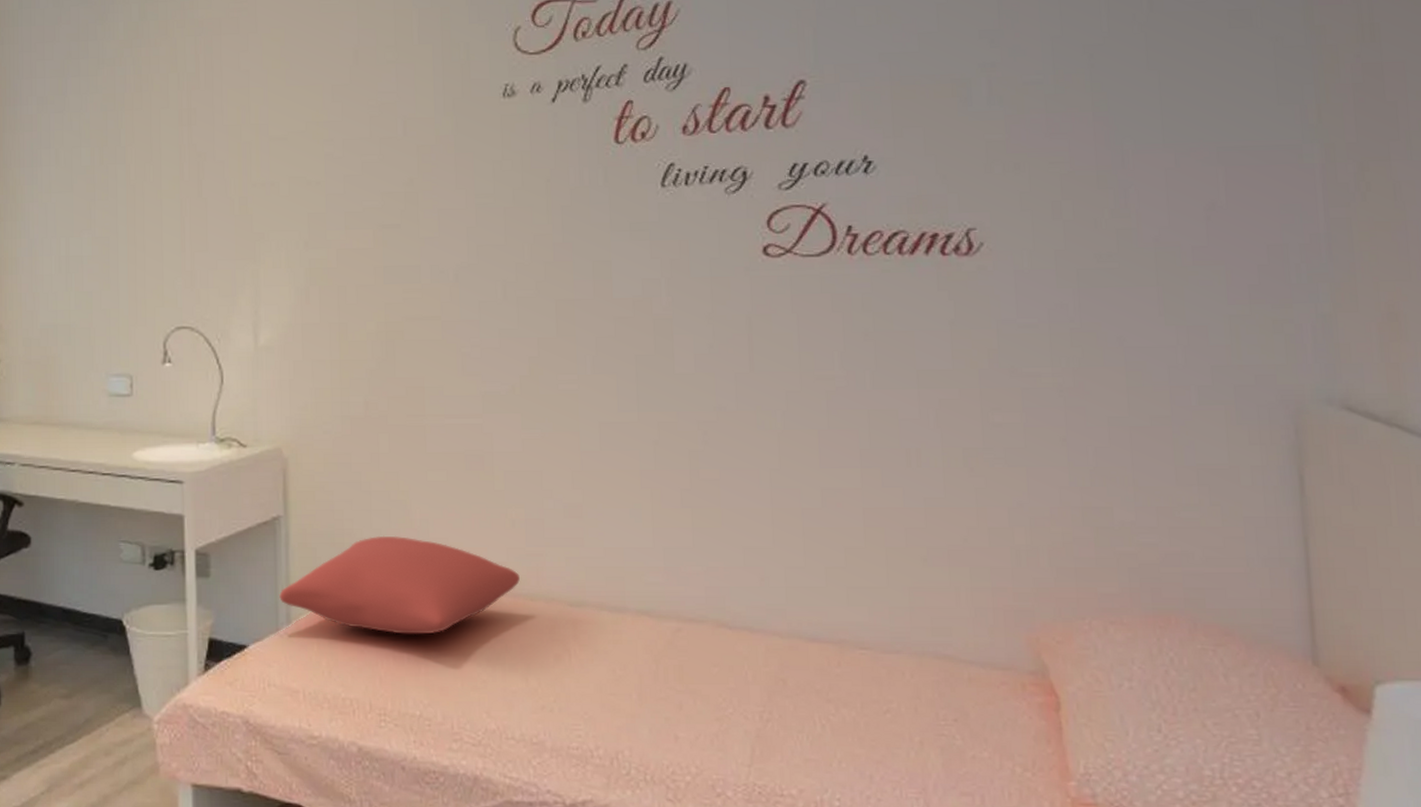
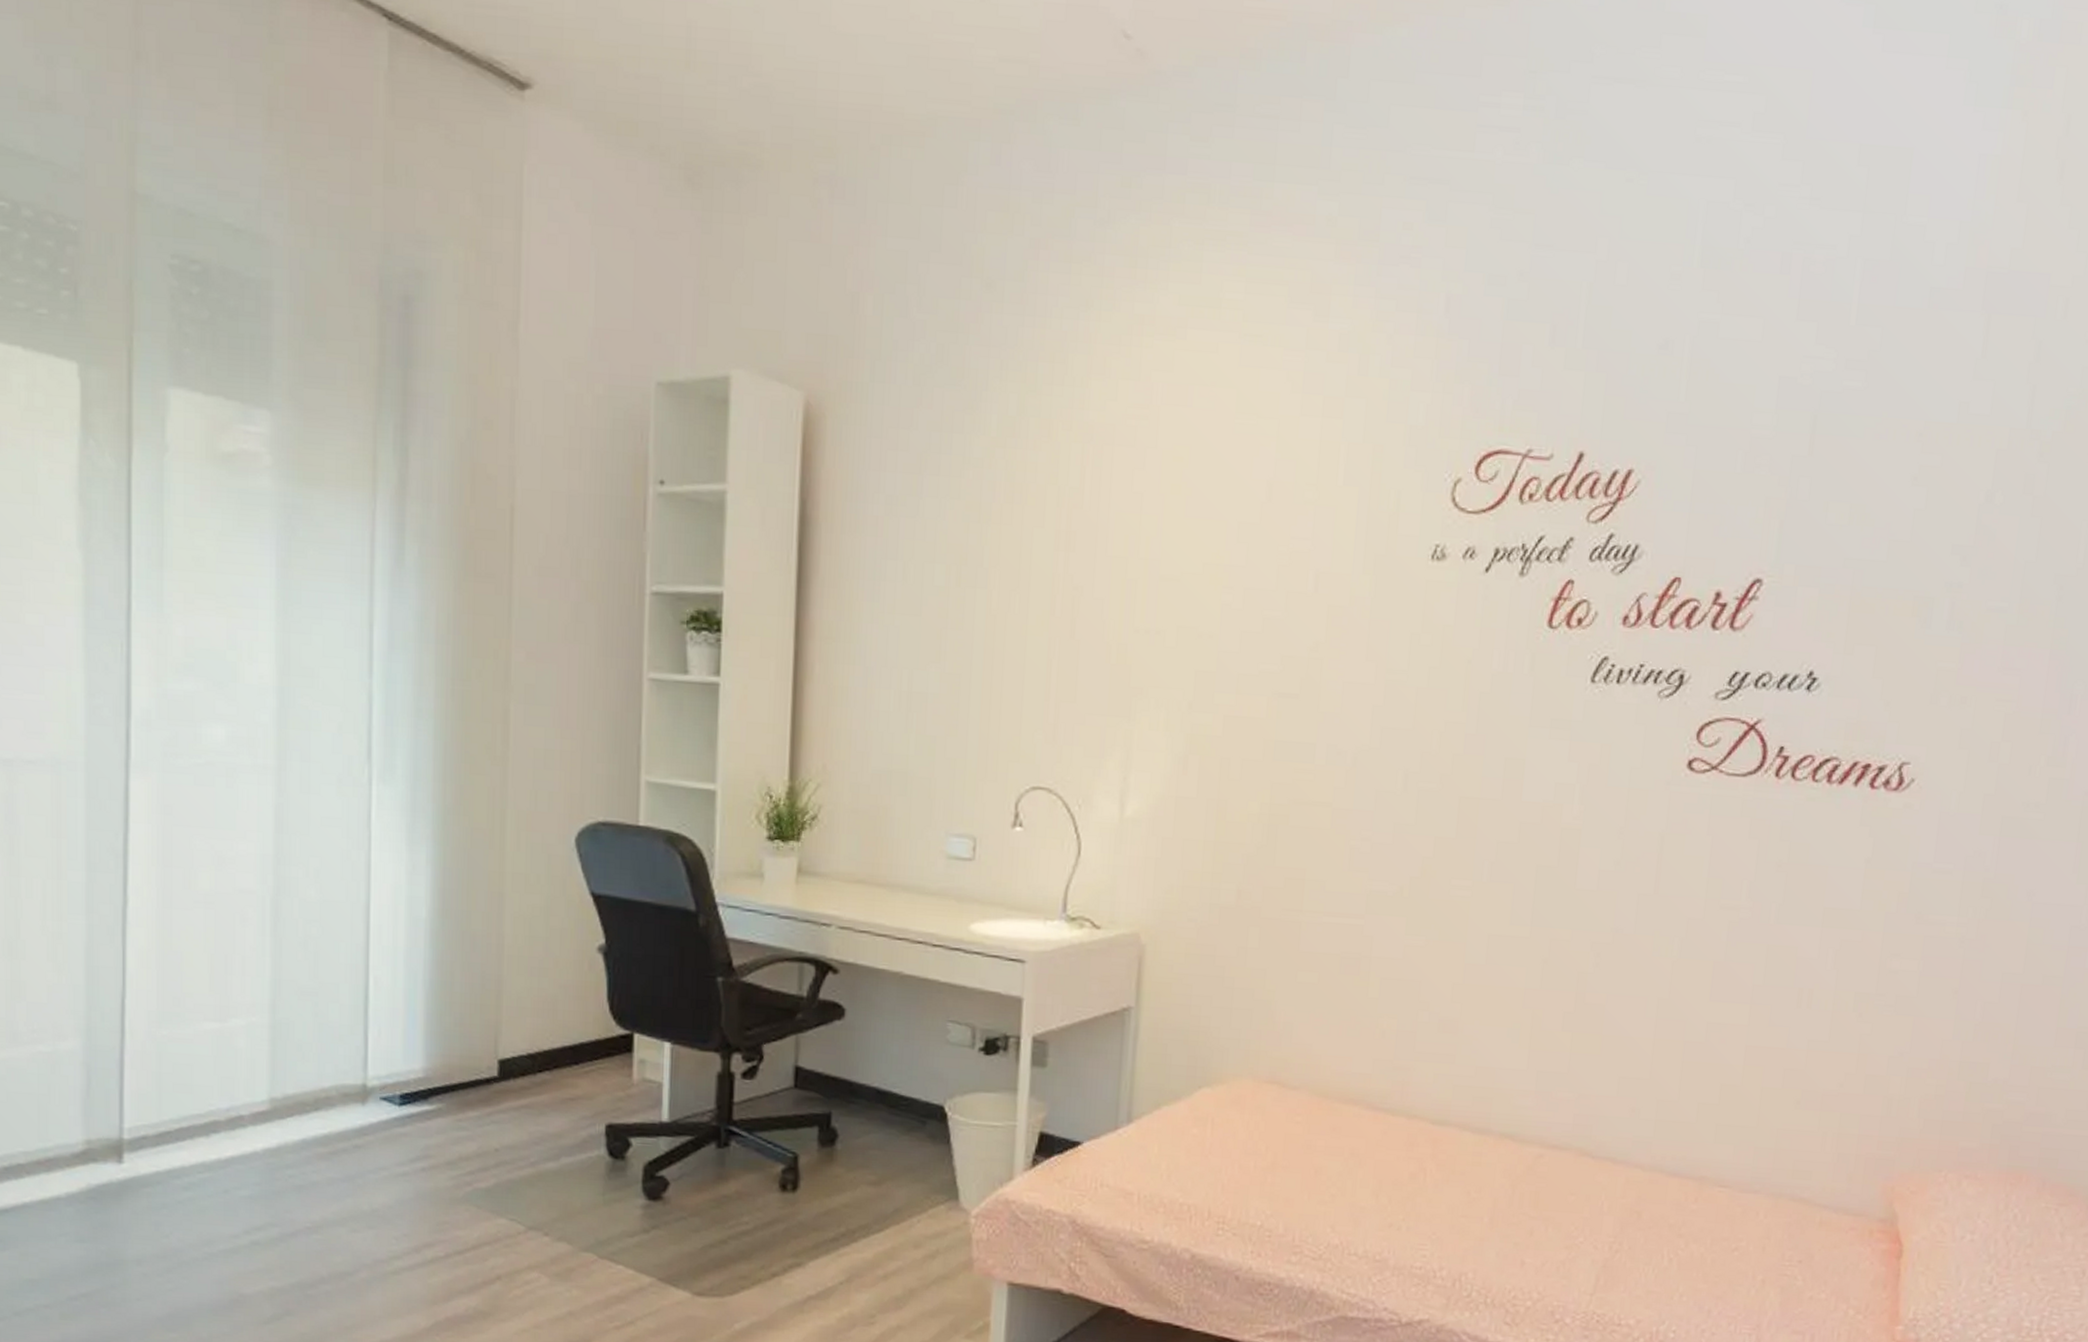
cushion: present [279,535,520,635] -> none [1121,1036,1383,1143]

